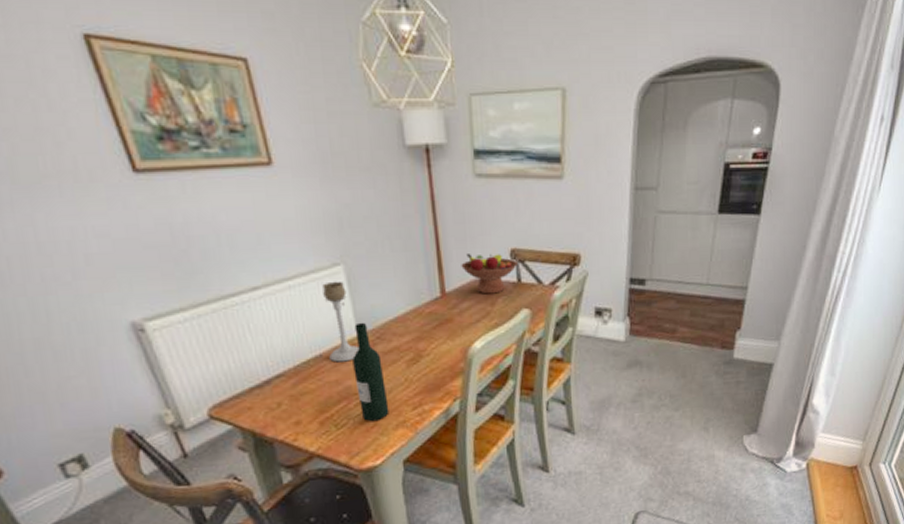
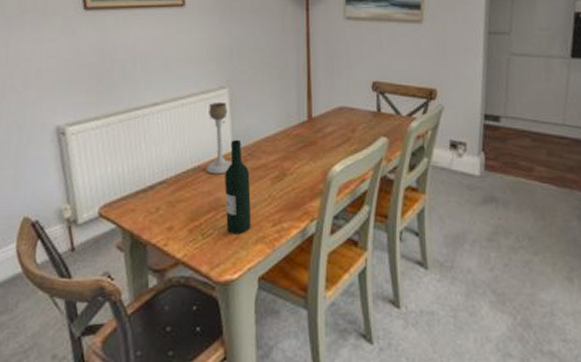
fruit bowl: present [461,254,517,294] -> none [327,84,378,121]

